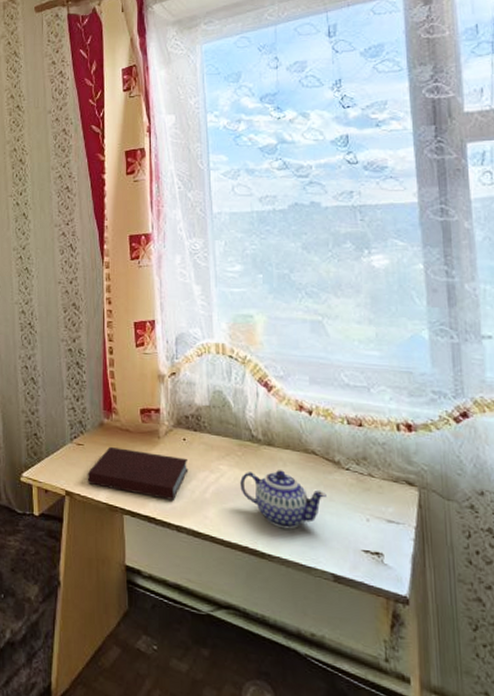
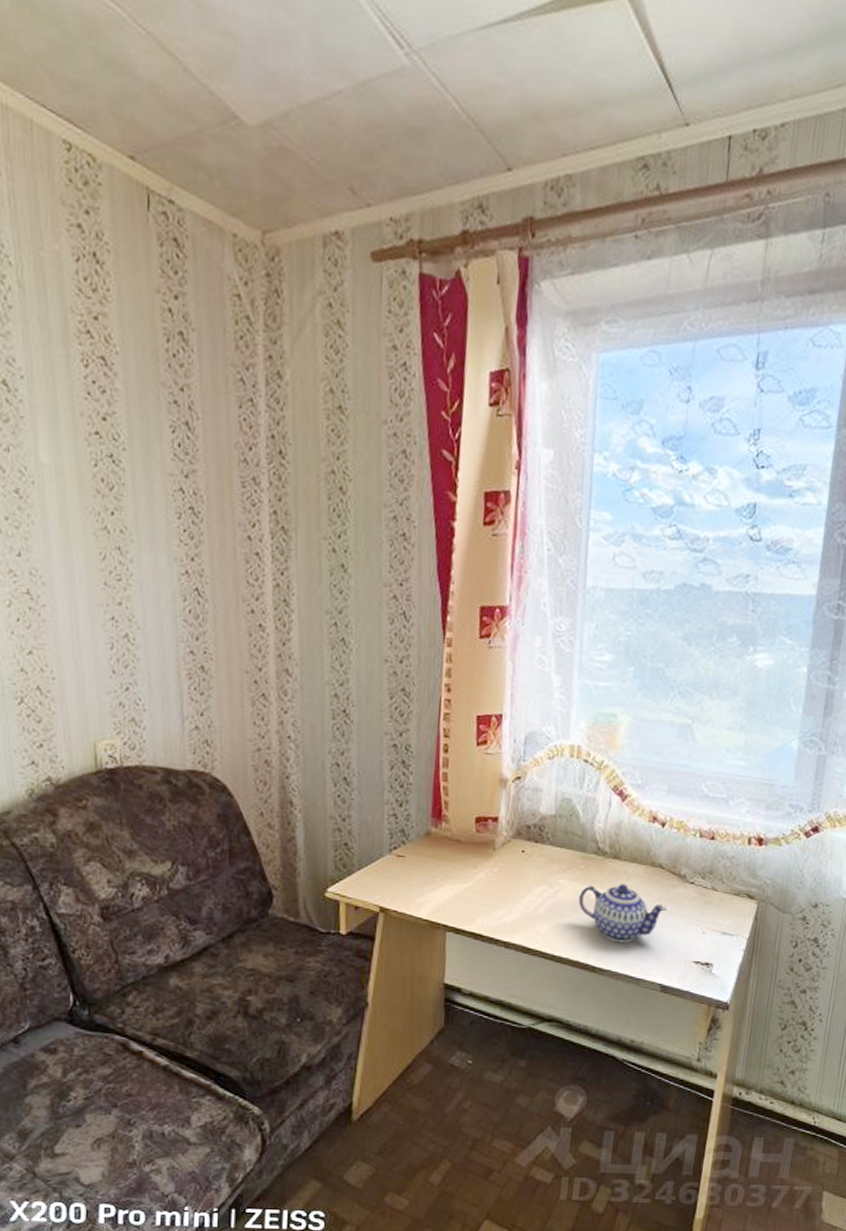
notebook: present [87,446,189,500] -> none [406,858,525,916]

